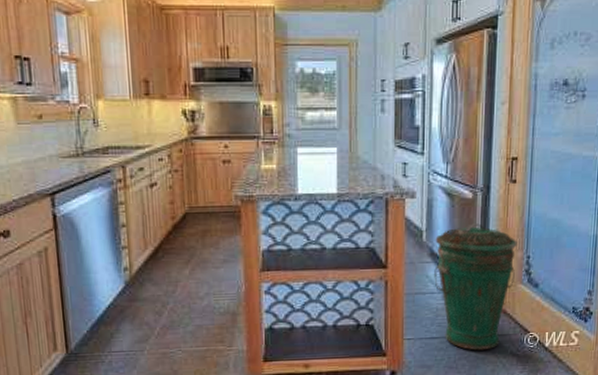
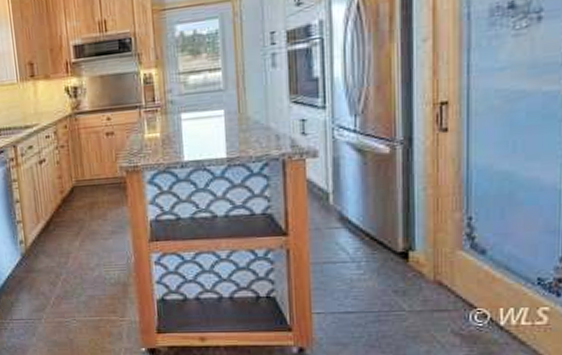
trash can: present [434,223,517,351] -> none [345,181,453,328]

